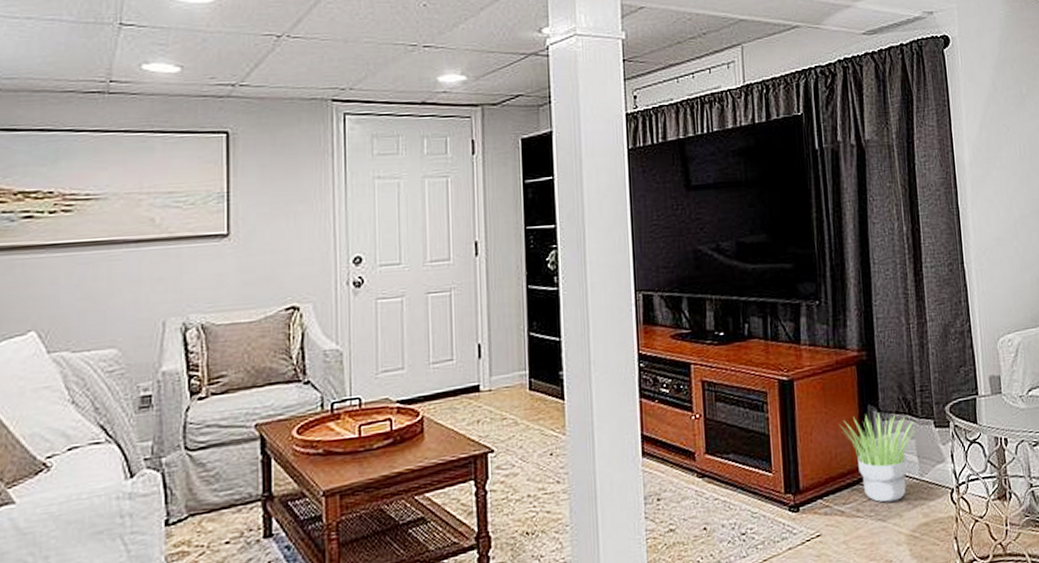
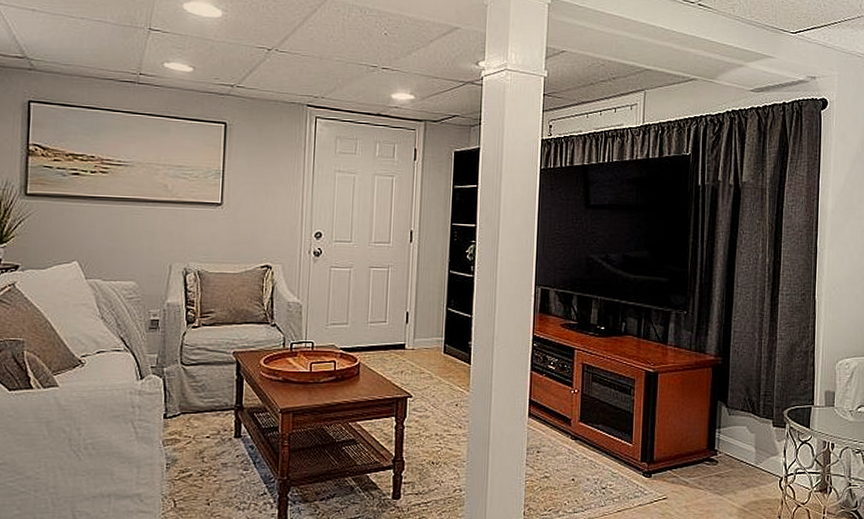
potted plant: present [840,414,915,503] -> none [693,409,756,480]

